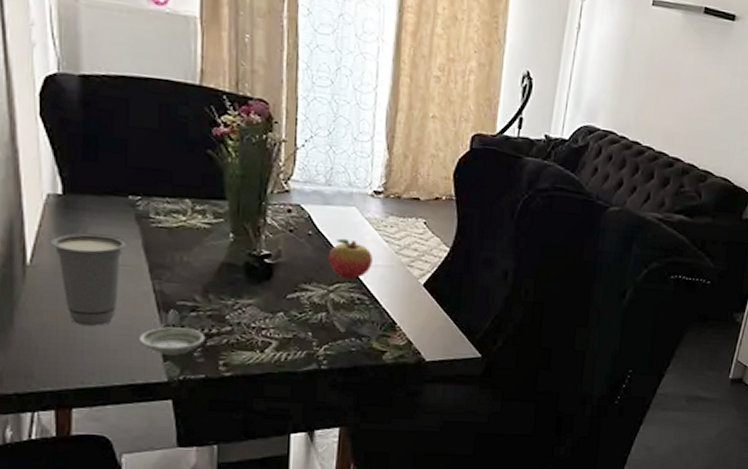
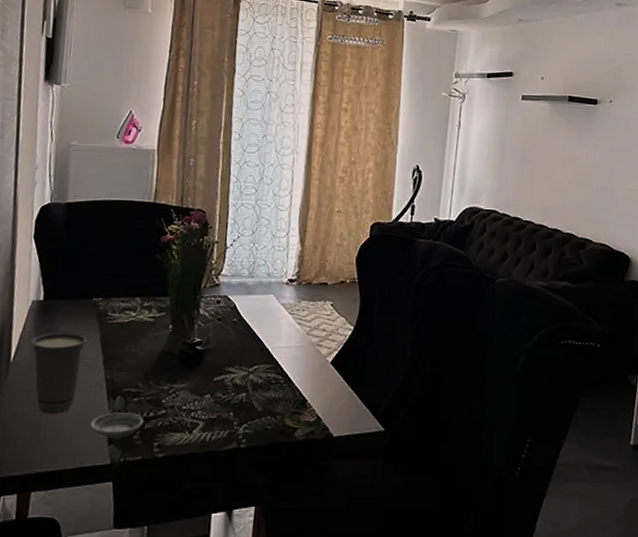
fruit: present [328,238,373,279] -> none [249,323,287,360]

